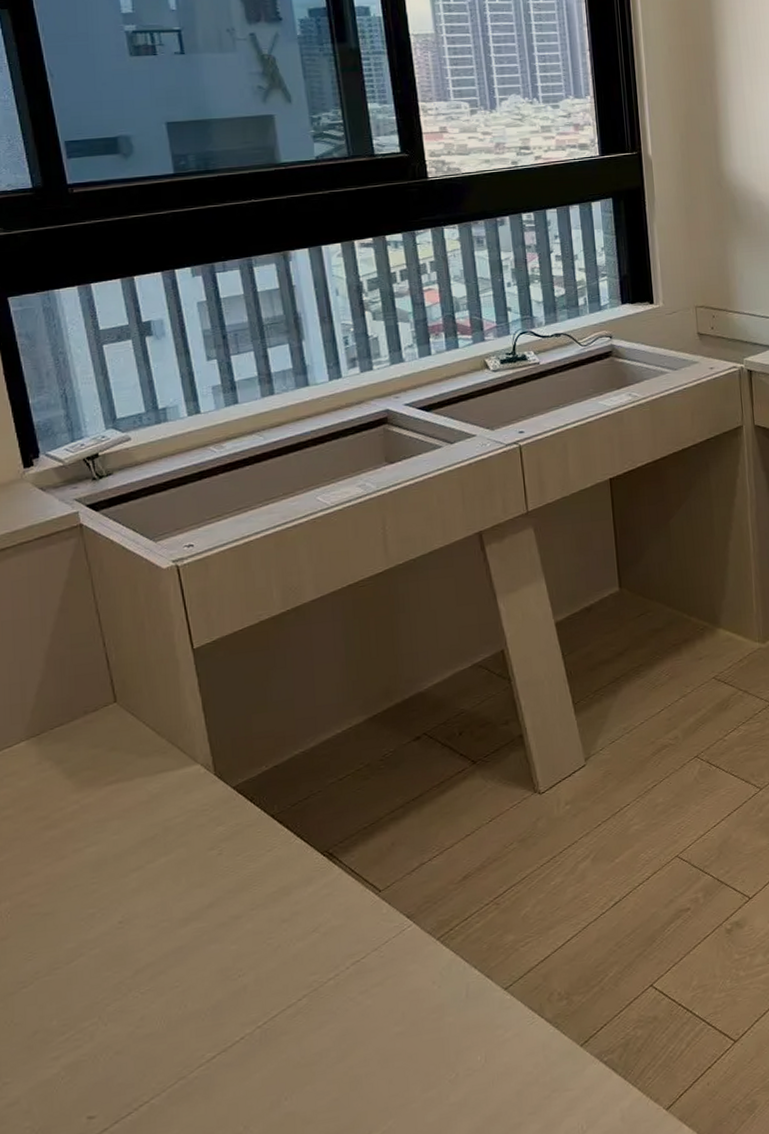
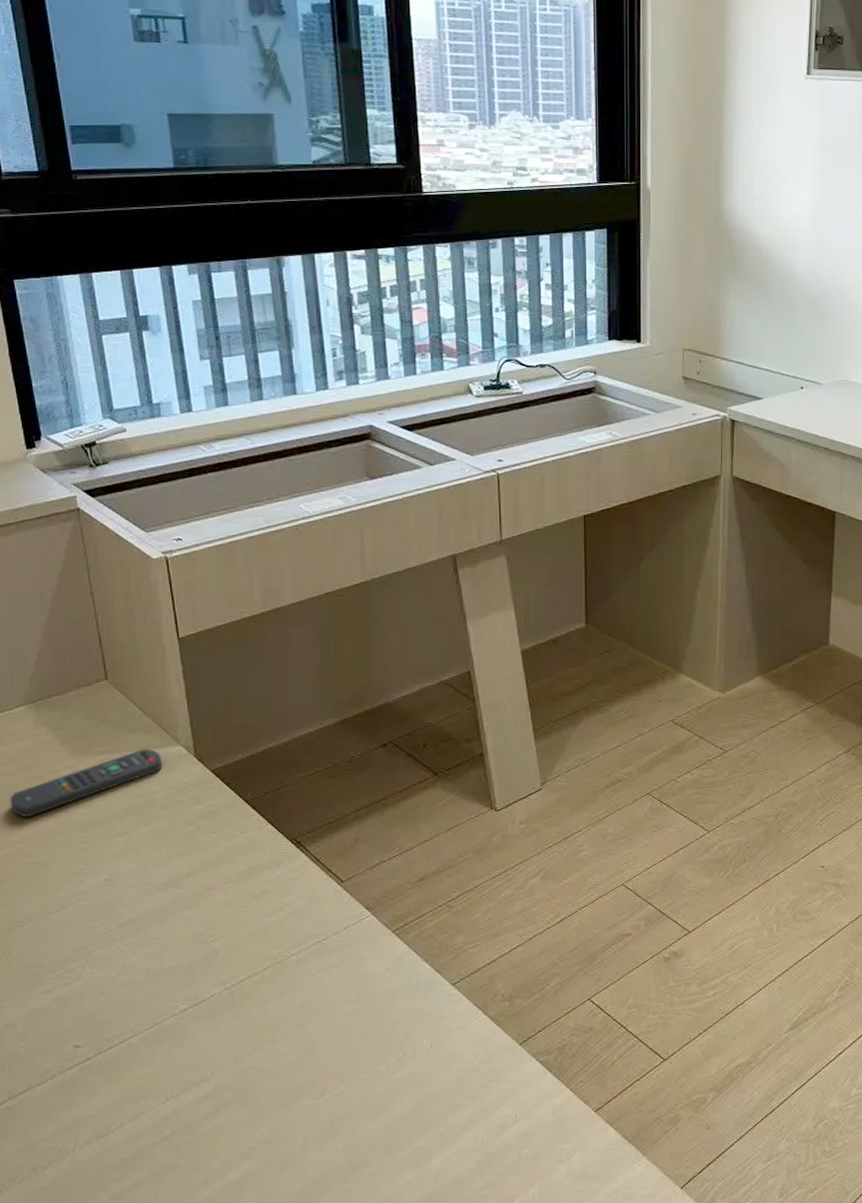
remote control: none [10,771,179,864] -> present [10,748,162,817]

